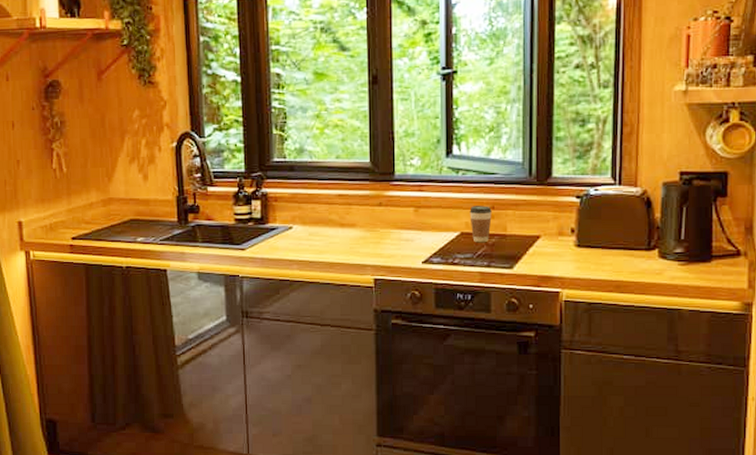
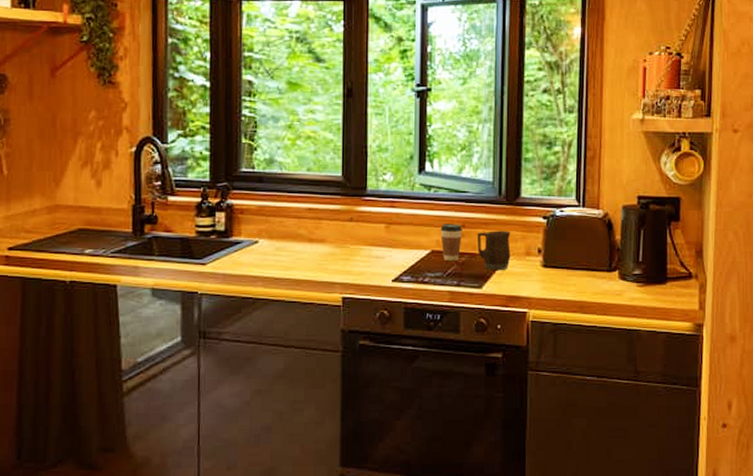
mug: none [508,211,542,250] -> present [478,231,511,270]

